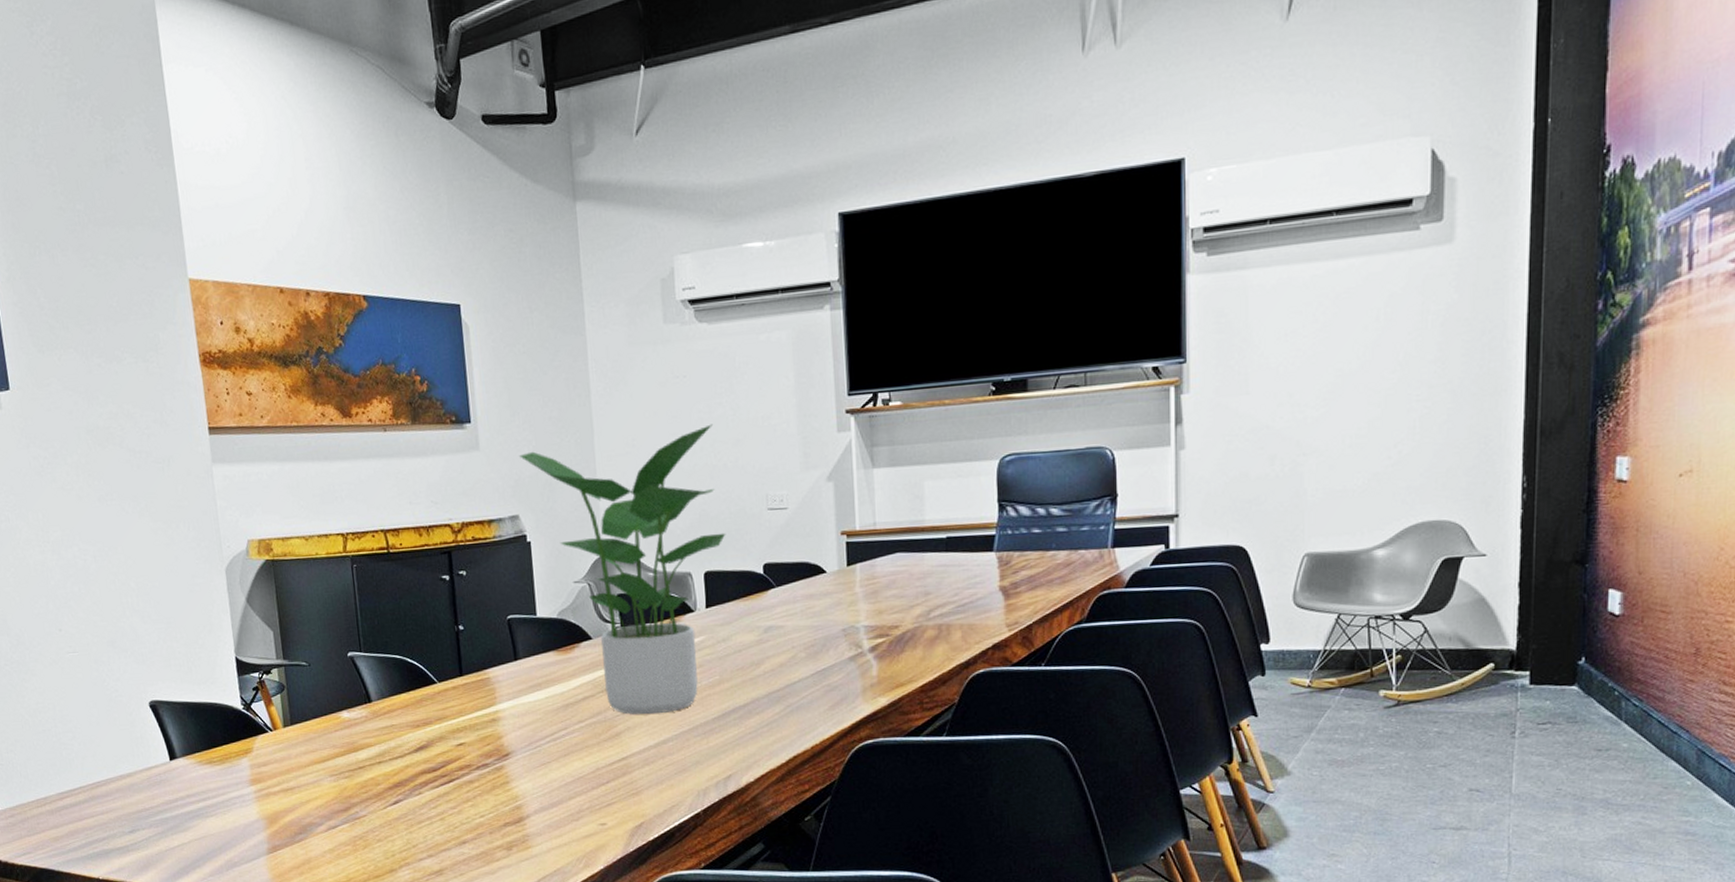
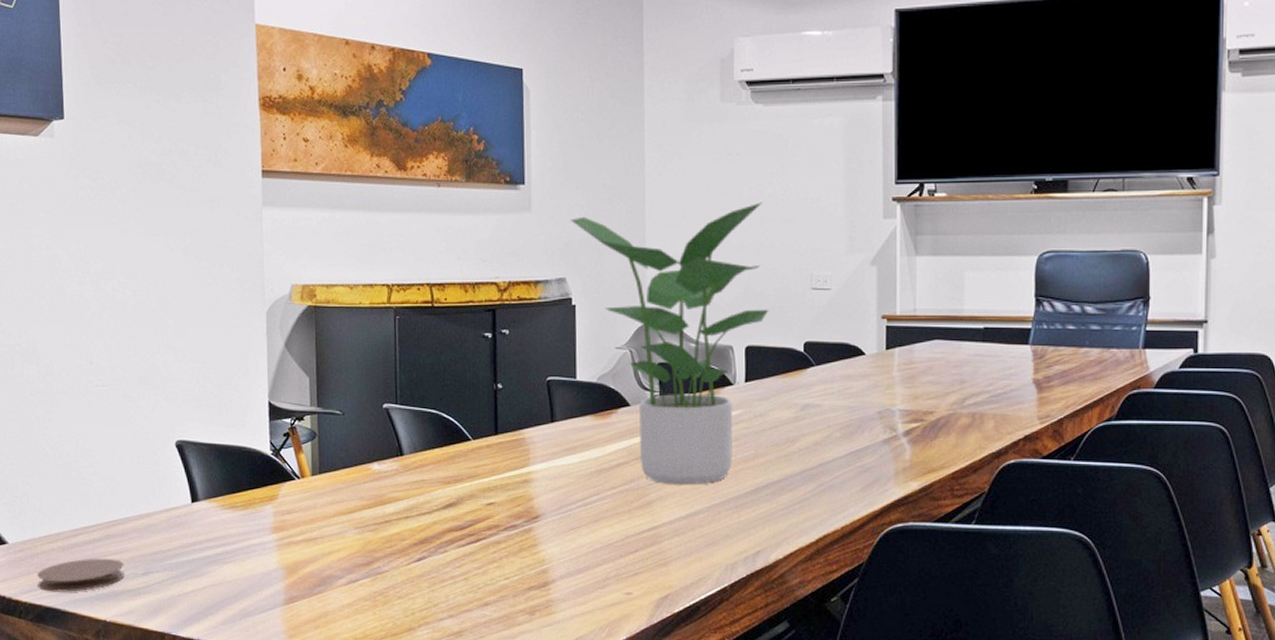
coaster: none [29,818,113,854] -> present [37,558,125,592]

